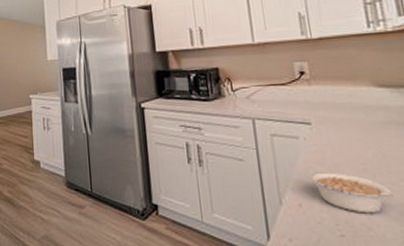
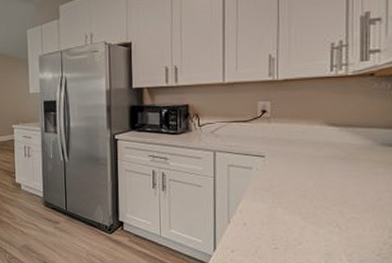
legume: present [308,172,394,214] -> none [256,197,325,232]

